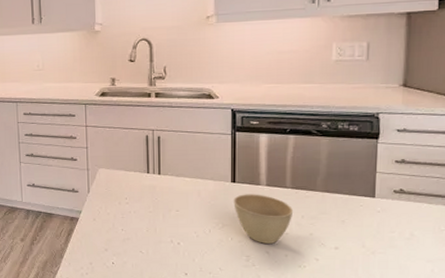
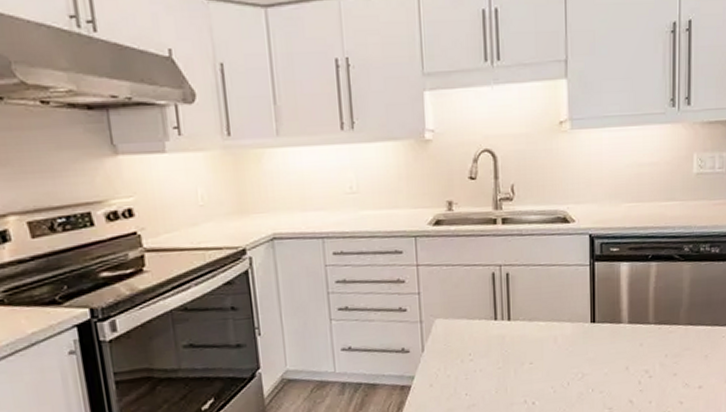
cup: present [233,194,294,244] -> none [594,334,657,392]

